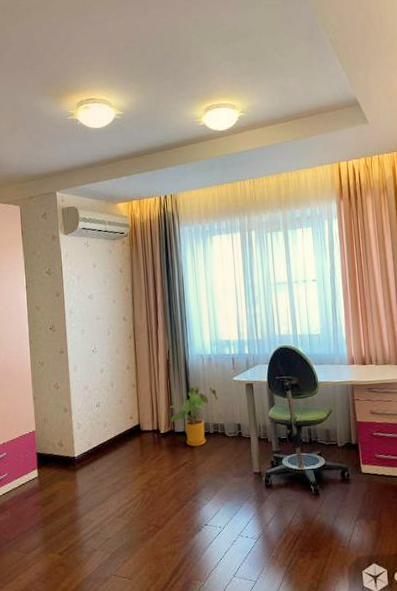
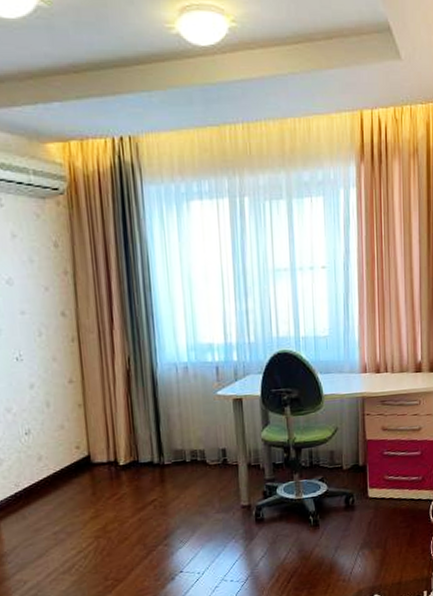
house plant: present [170,387,219,447] -> none [131,404,198,480]

